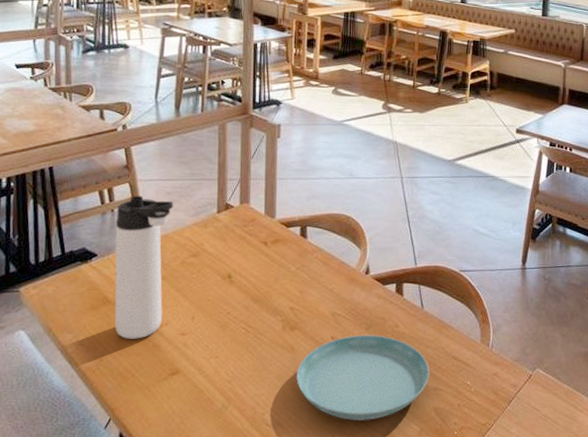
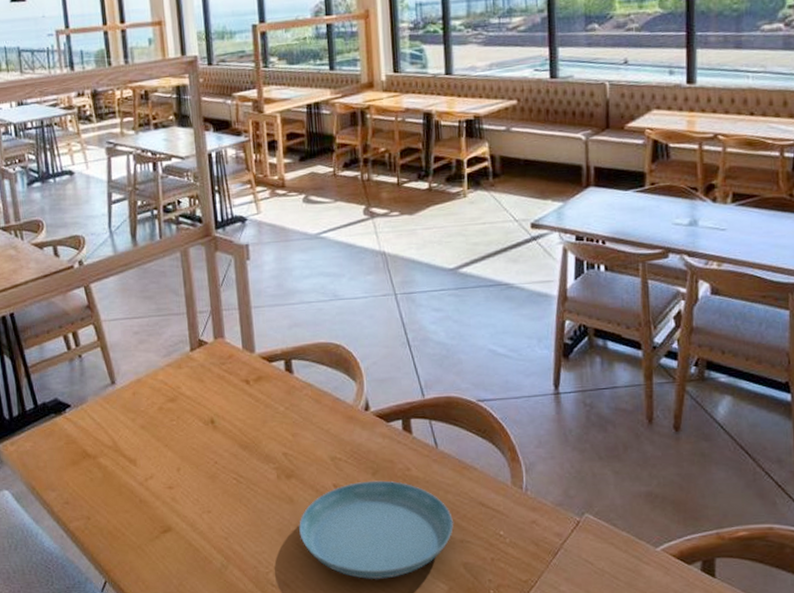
thermos bottle: present [114,195,174,339] -> none [84,337,146,495]

